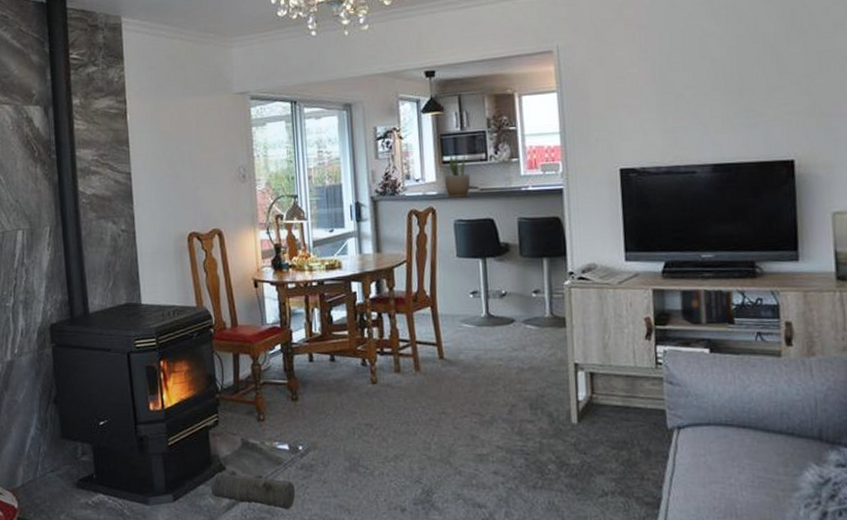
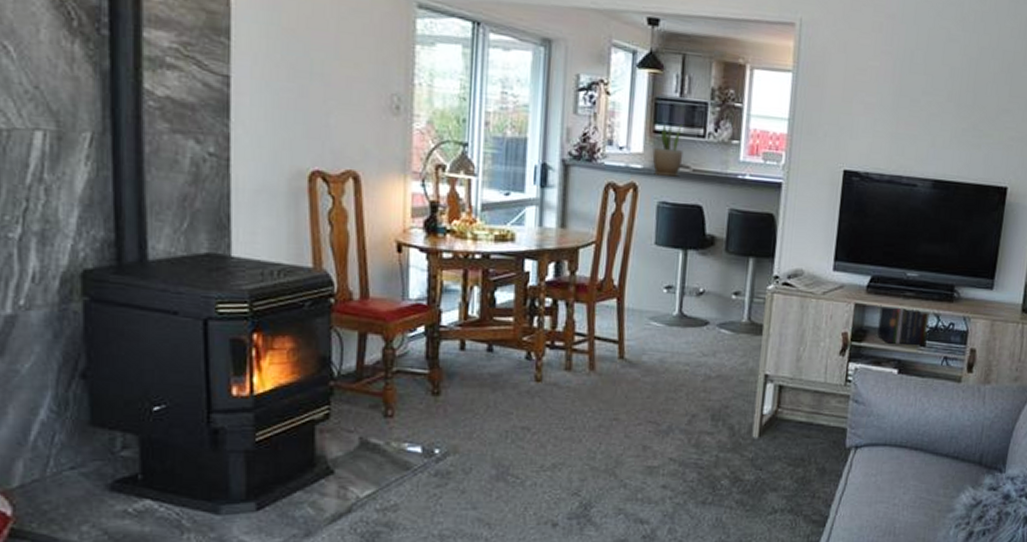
decorative log: present [210,470,296,509] -> none [310,474,425,522]

